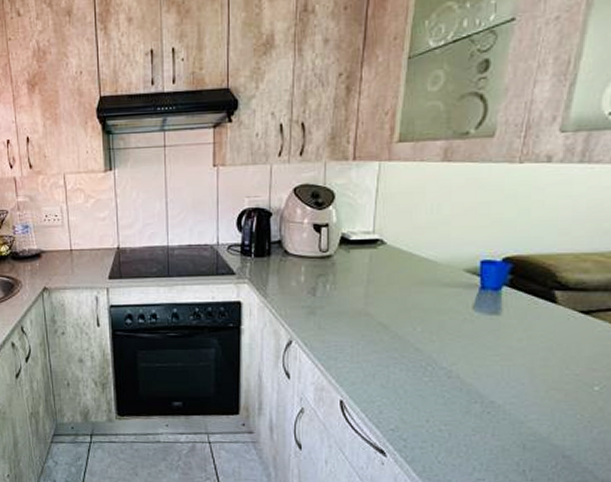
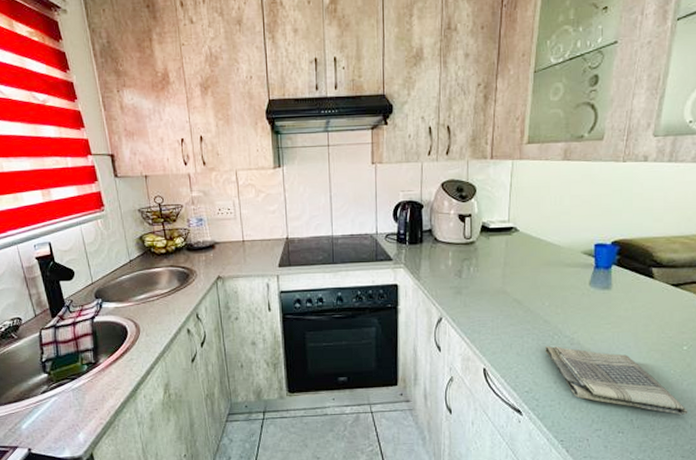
dish towel: none [416,379,599,470] -> present [545,346,688,416]

